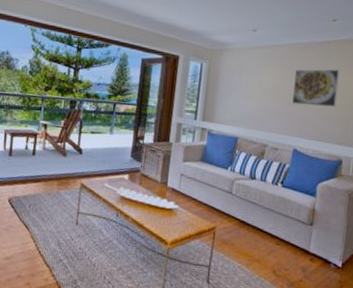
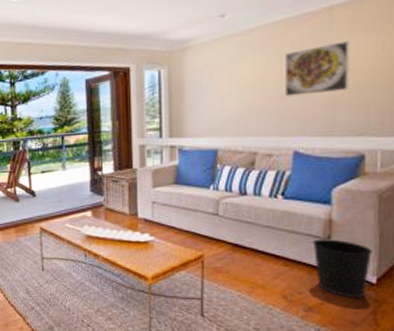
wastebasket: none [299,224,342,278] -> present [312,239,373,298]

